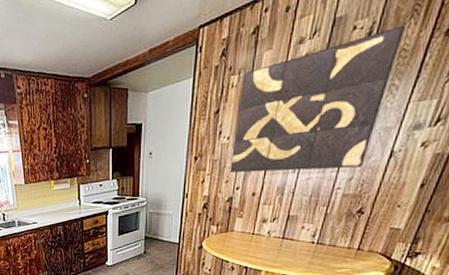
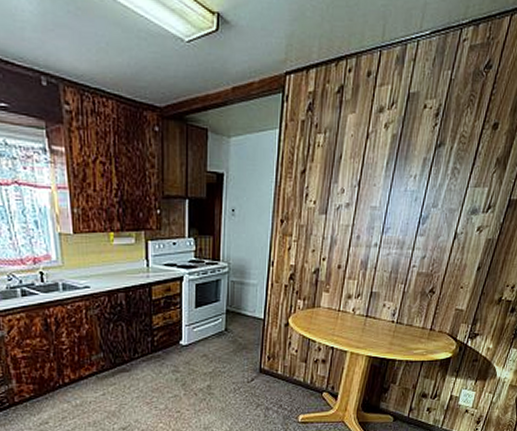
wall art: present [230,24,406,173] -> none [316,112,464,246]

